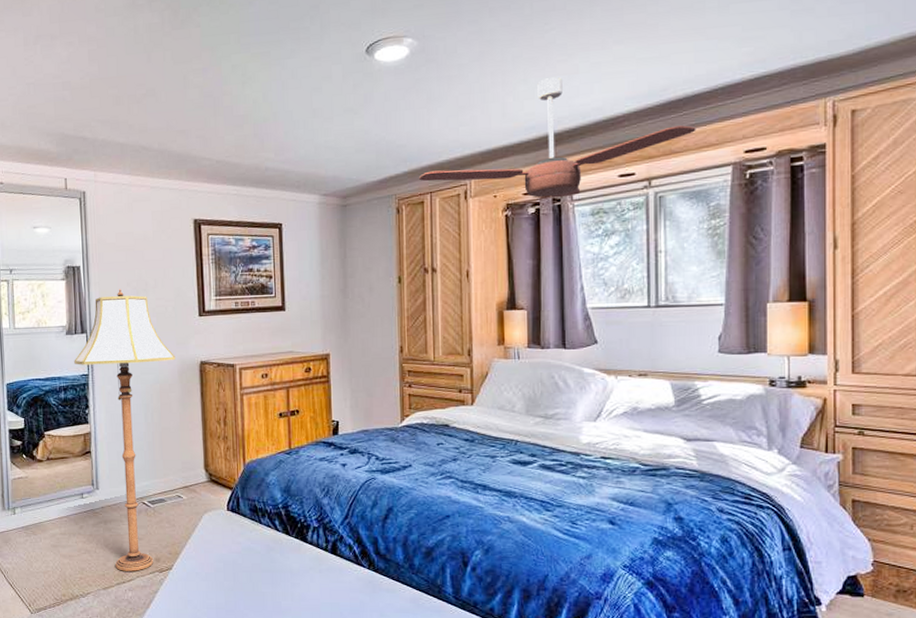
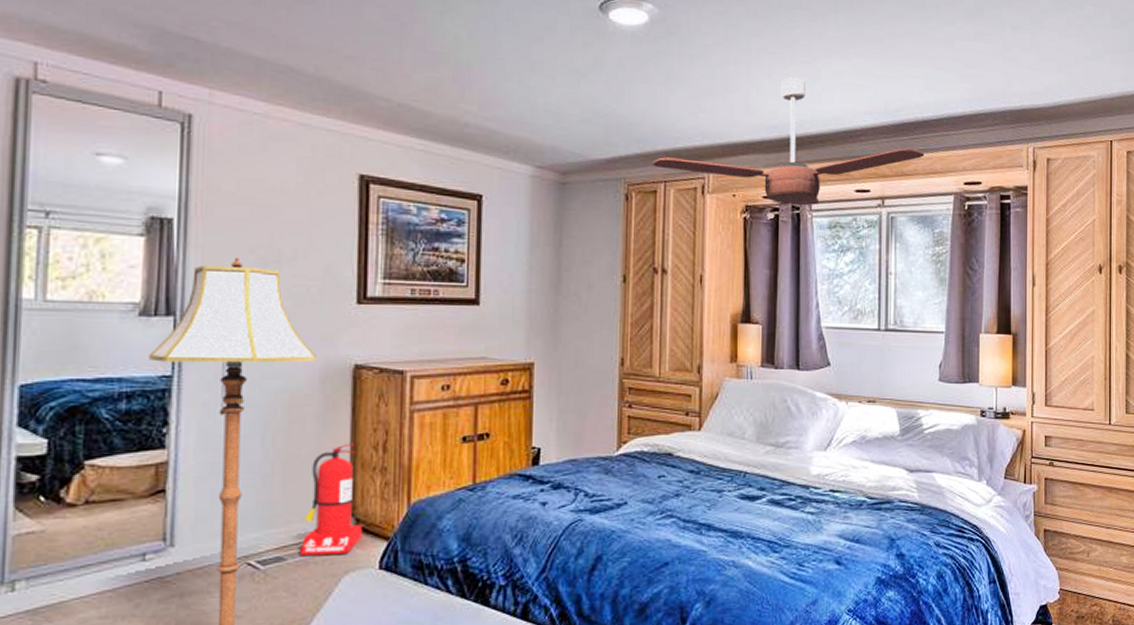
fire extinguisher: none [175,419,214,498] -> present [300,443,362,555]

